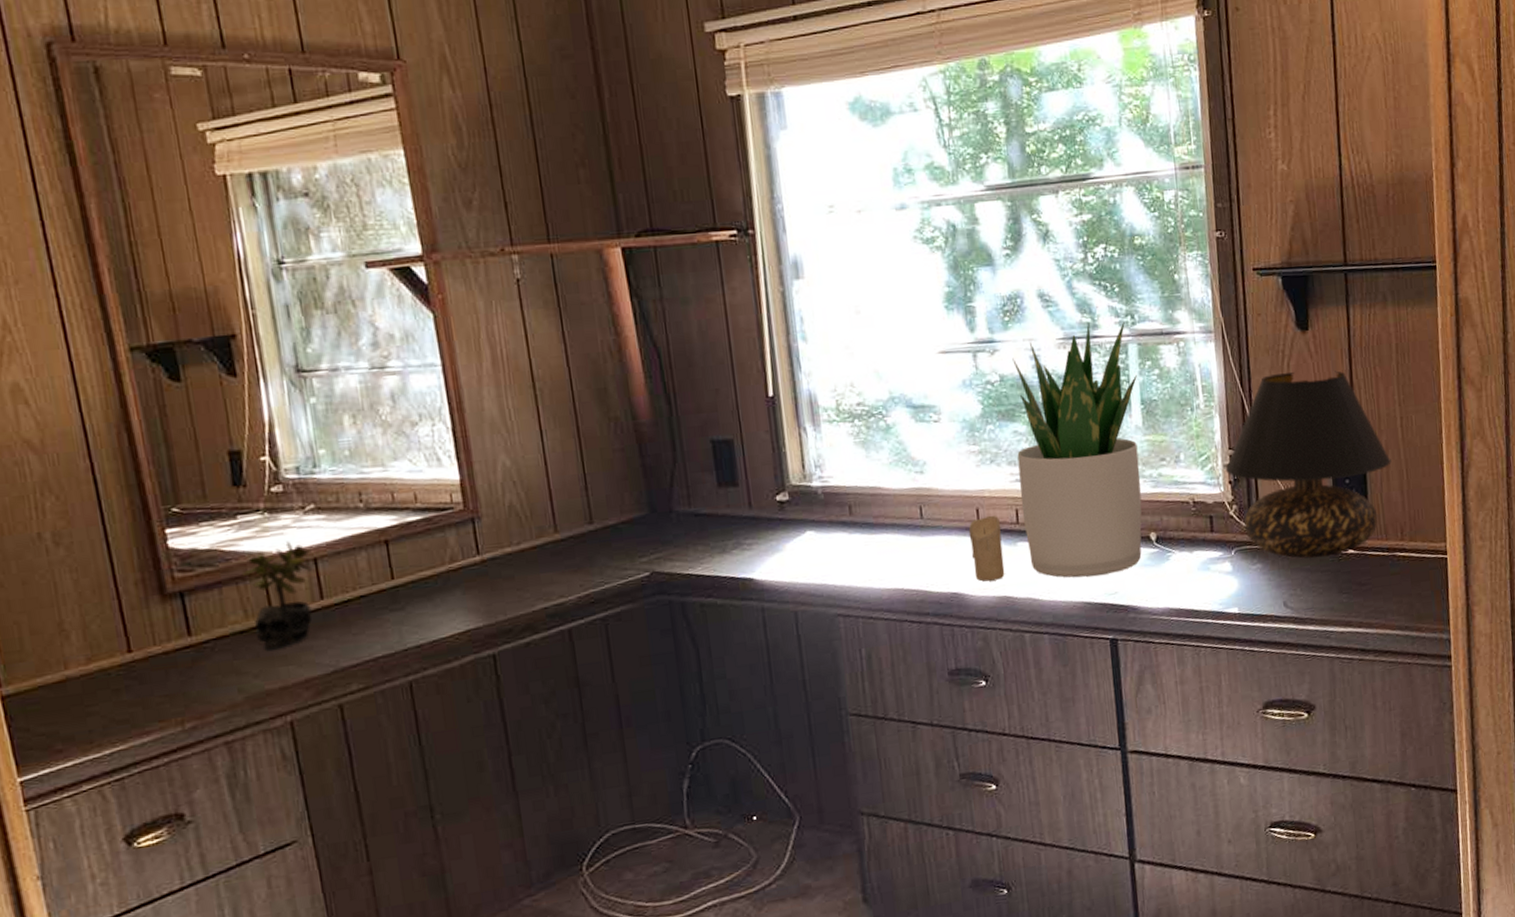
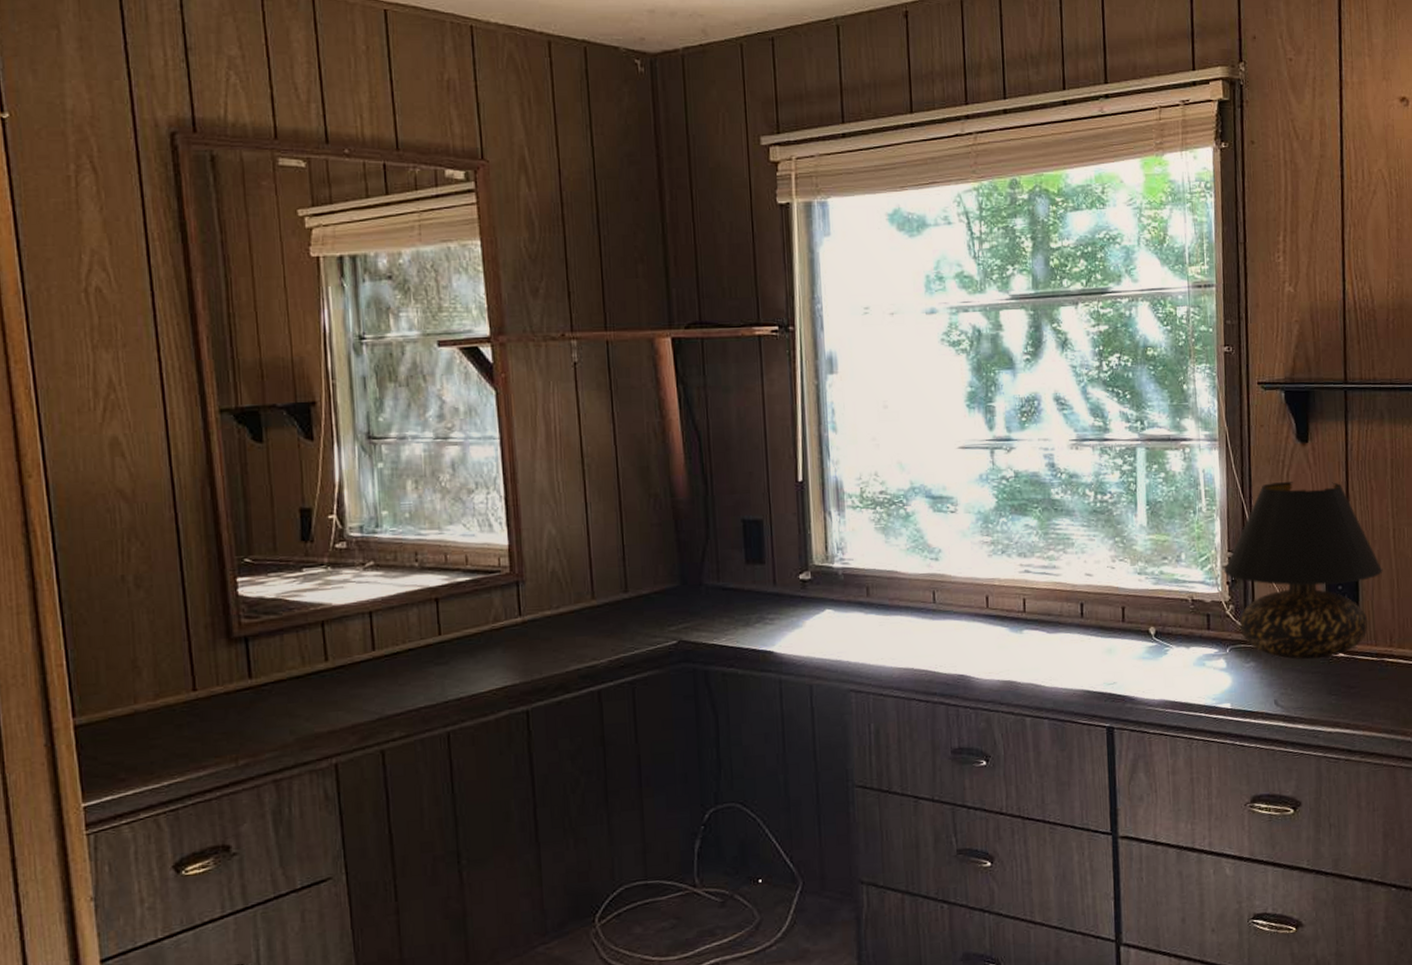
succulent plant: present [241,541,313,651] -> none [302,594,368,696]
candle: present [968,515,1005,582] -> none [977,603,1010,666]
planter: present [1012,321,1142,578] -> none [1027,426,1144,667]

